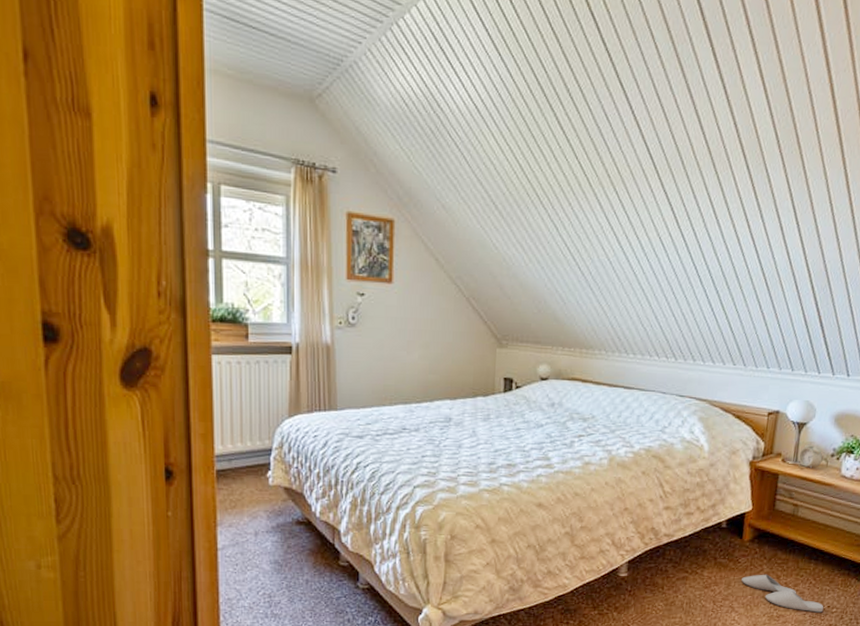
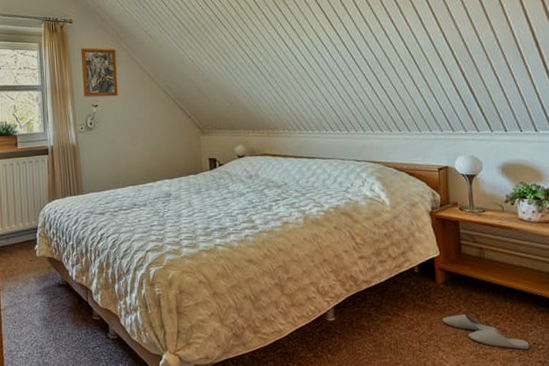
alarm clock: present [798,442,823,469] -> none [474,190,498,215]

